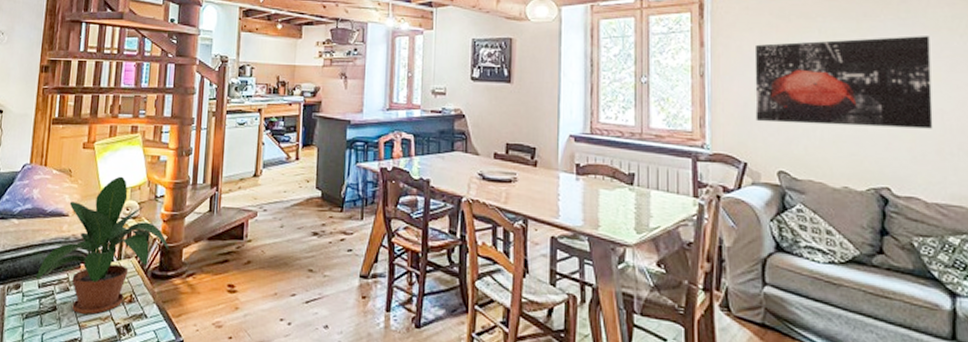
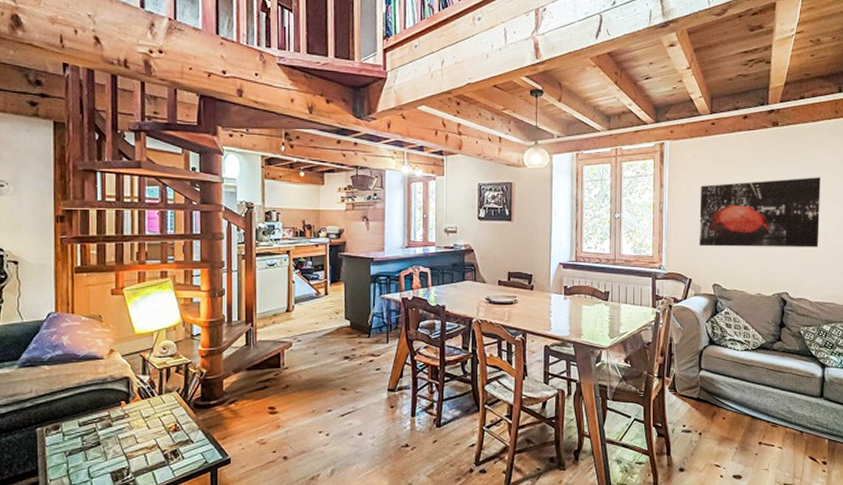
potted plant: present [35,176,168,314] -> none [75,319,208,446]

